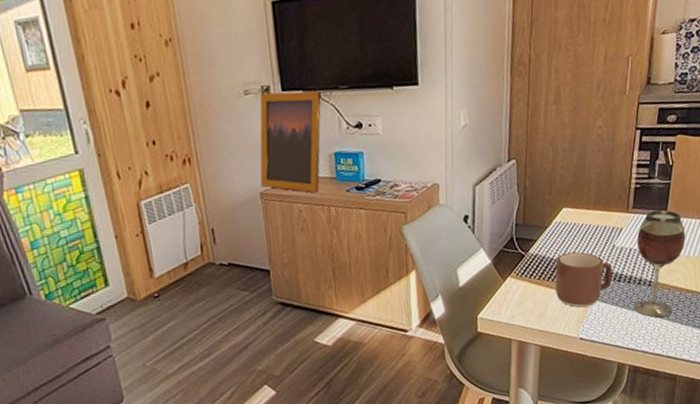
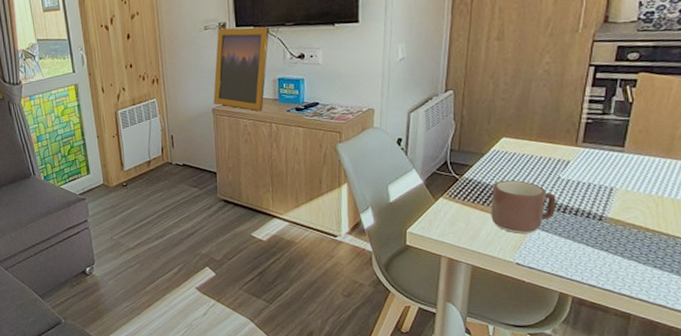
wineglass: present [634,210,686,318] -> none [581,146,647,253]

